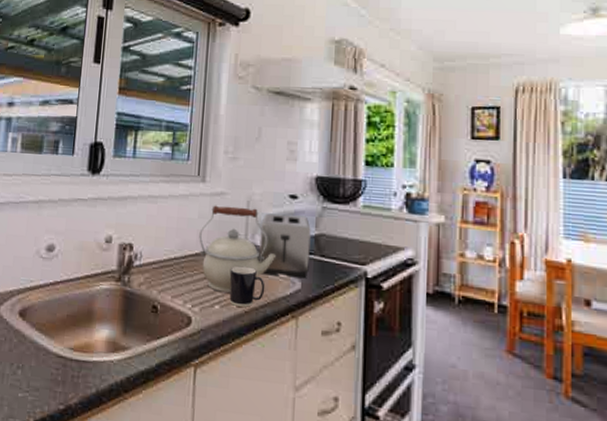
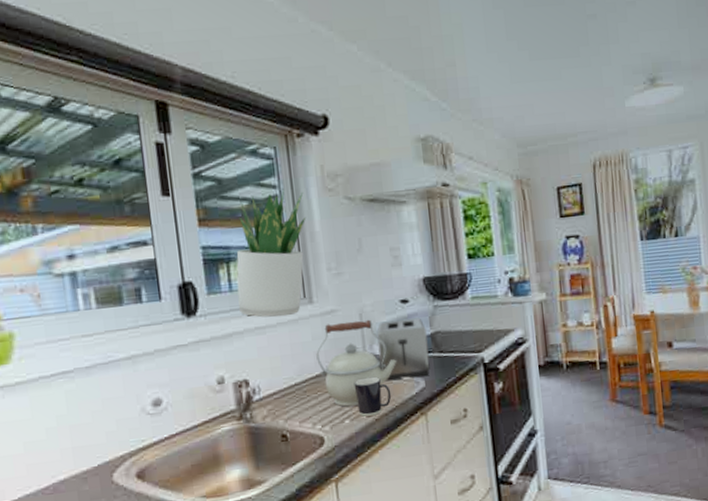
planter: none [138,71,216,191] -> present [236,189,306,318]

